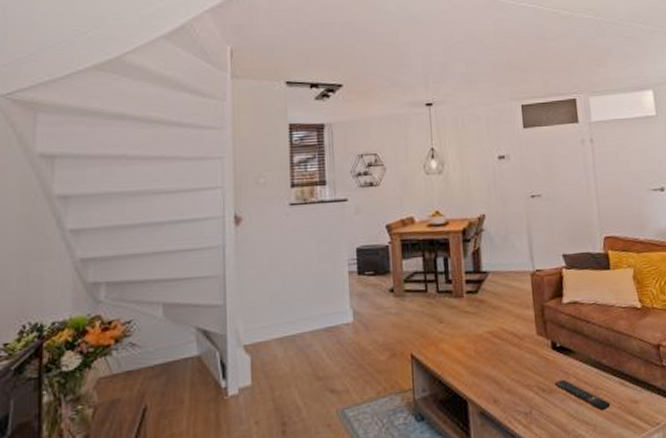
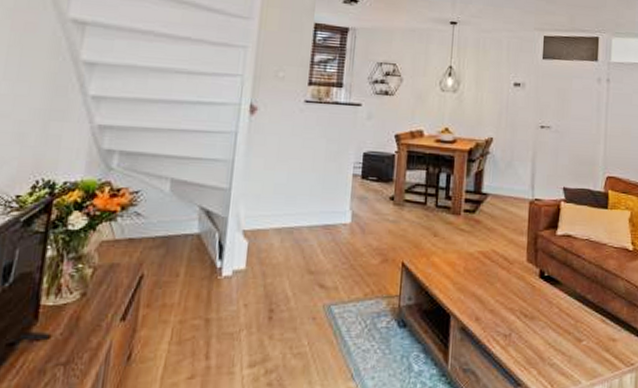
remote control: present [554,380,611,411] -> none [537,309,589,344]

